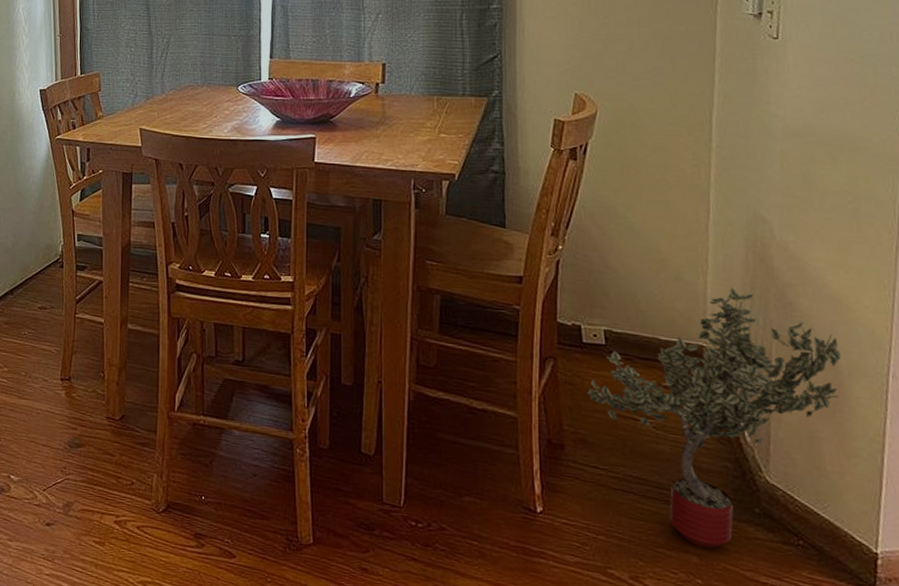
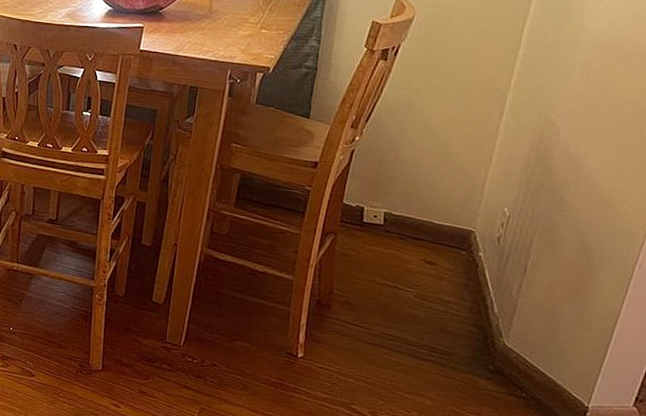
potted tree: present [585,288,841,549] -> none [358,182,597,395]

